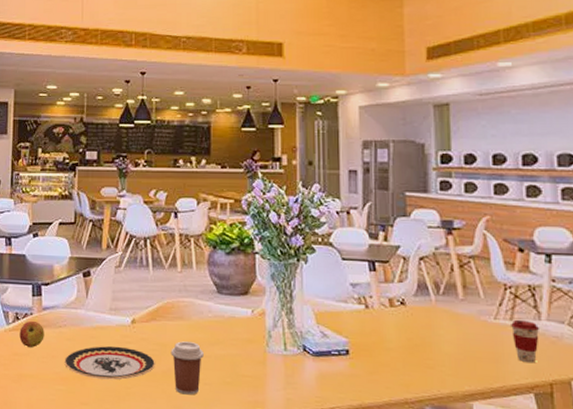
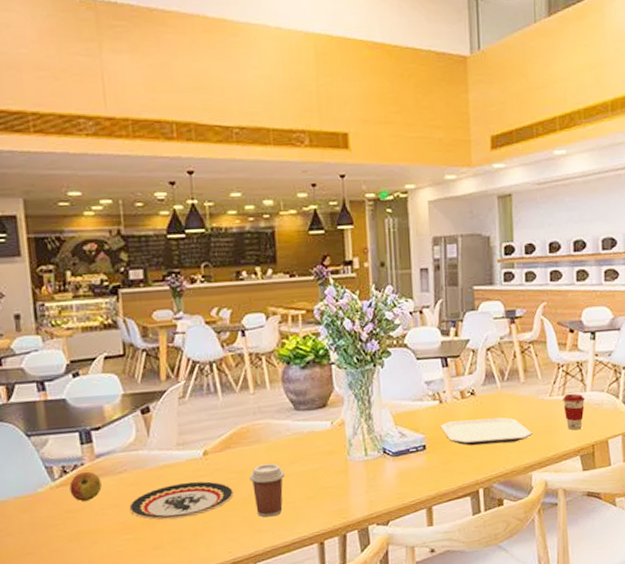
plate: none [366,329,473,364] -> present [440,417,532,446]

